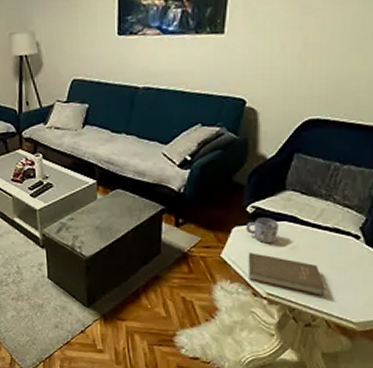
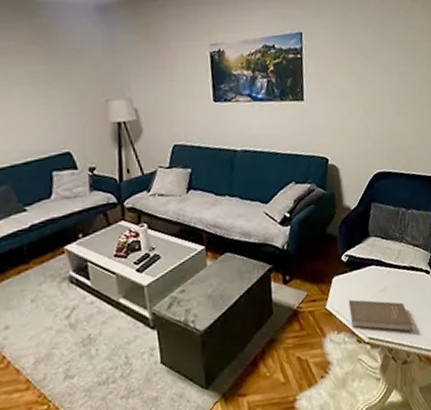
mug: present [245,217,278,244] -> none [342,264,370,289]

